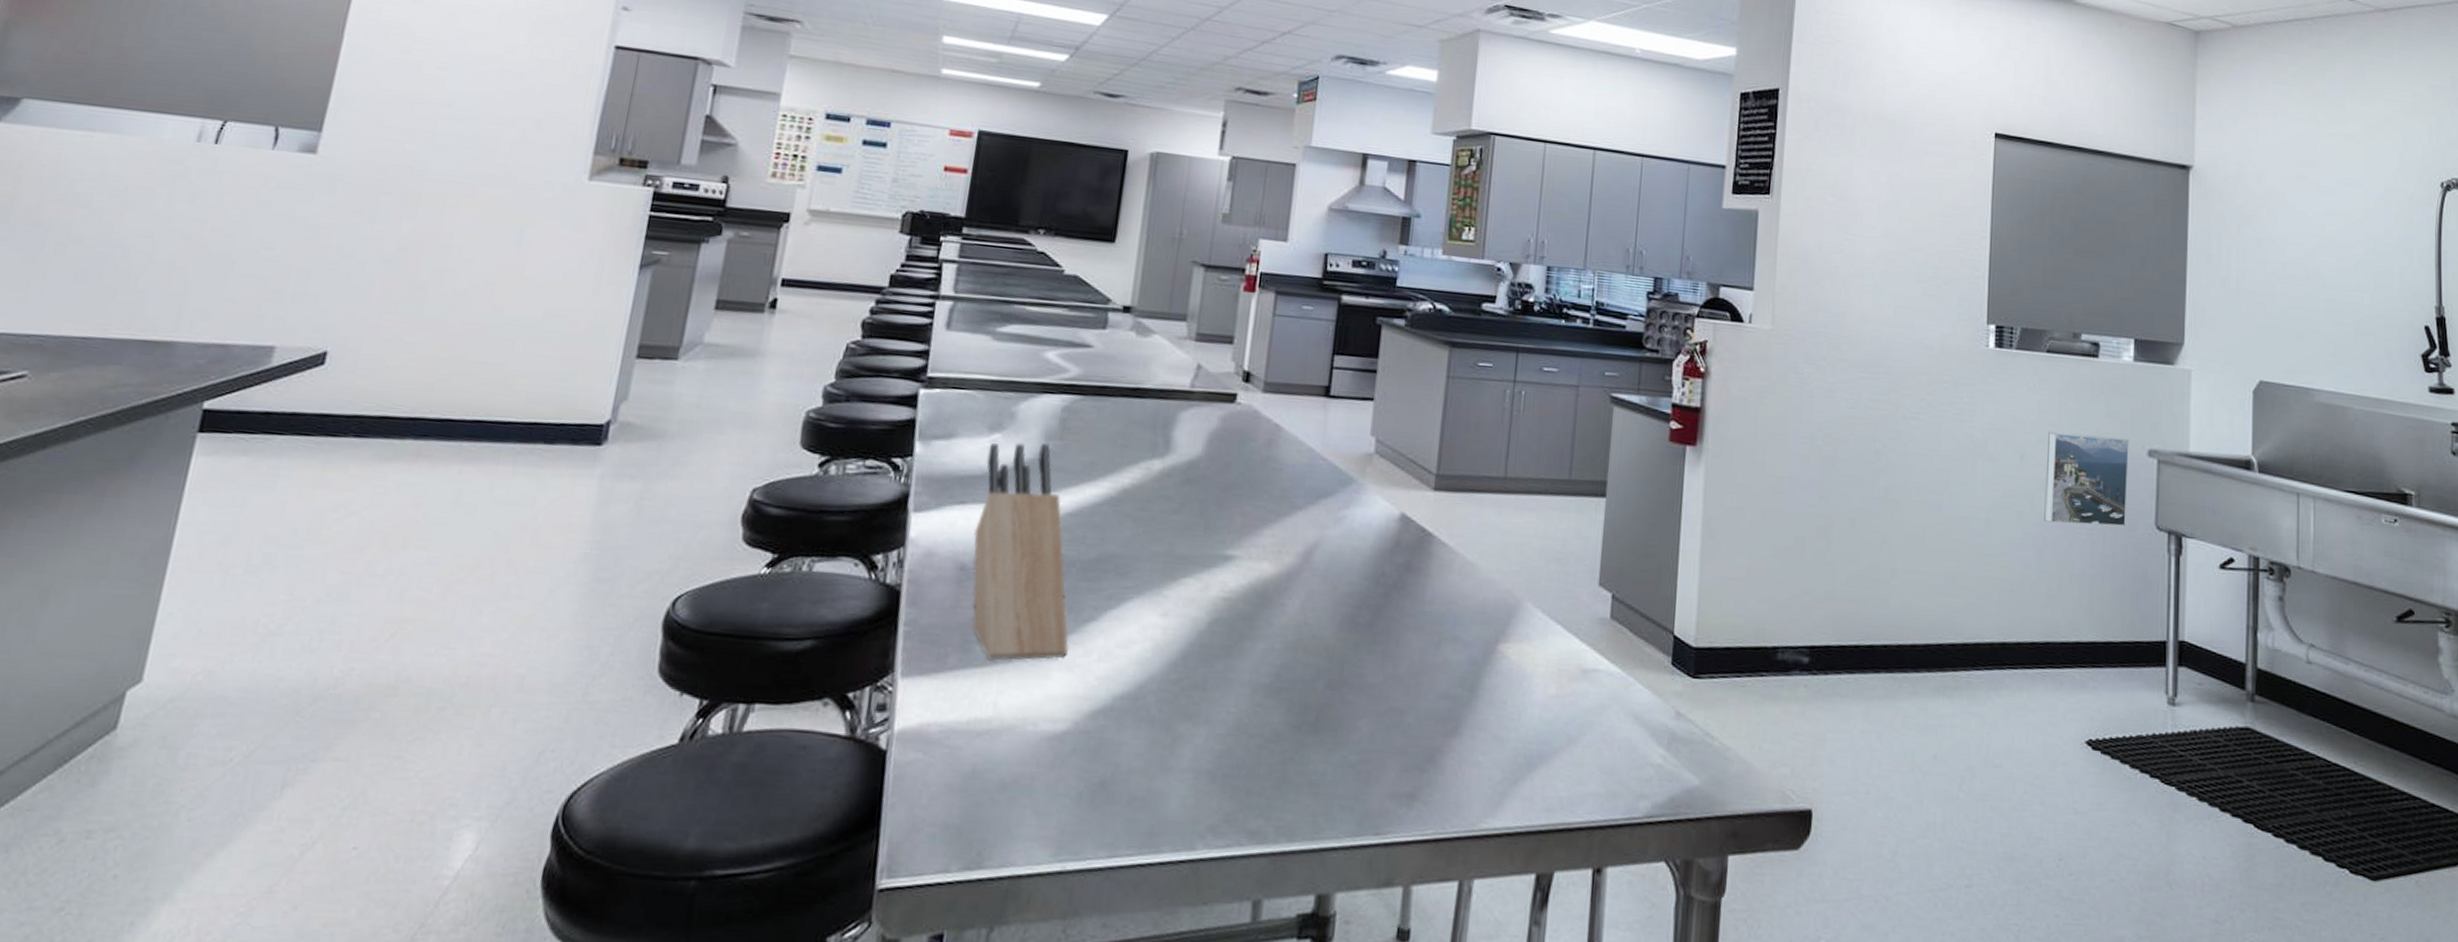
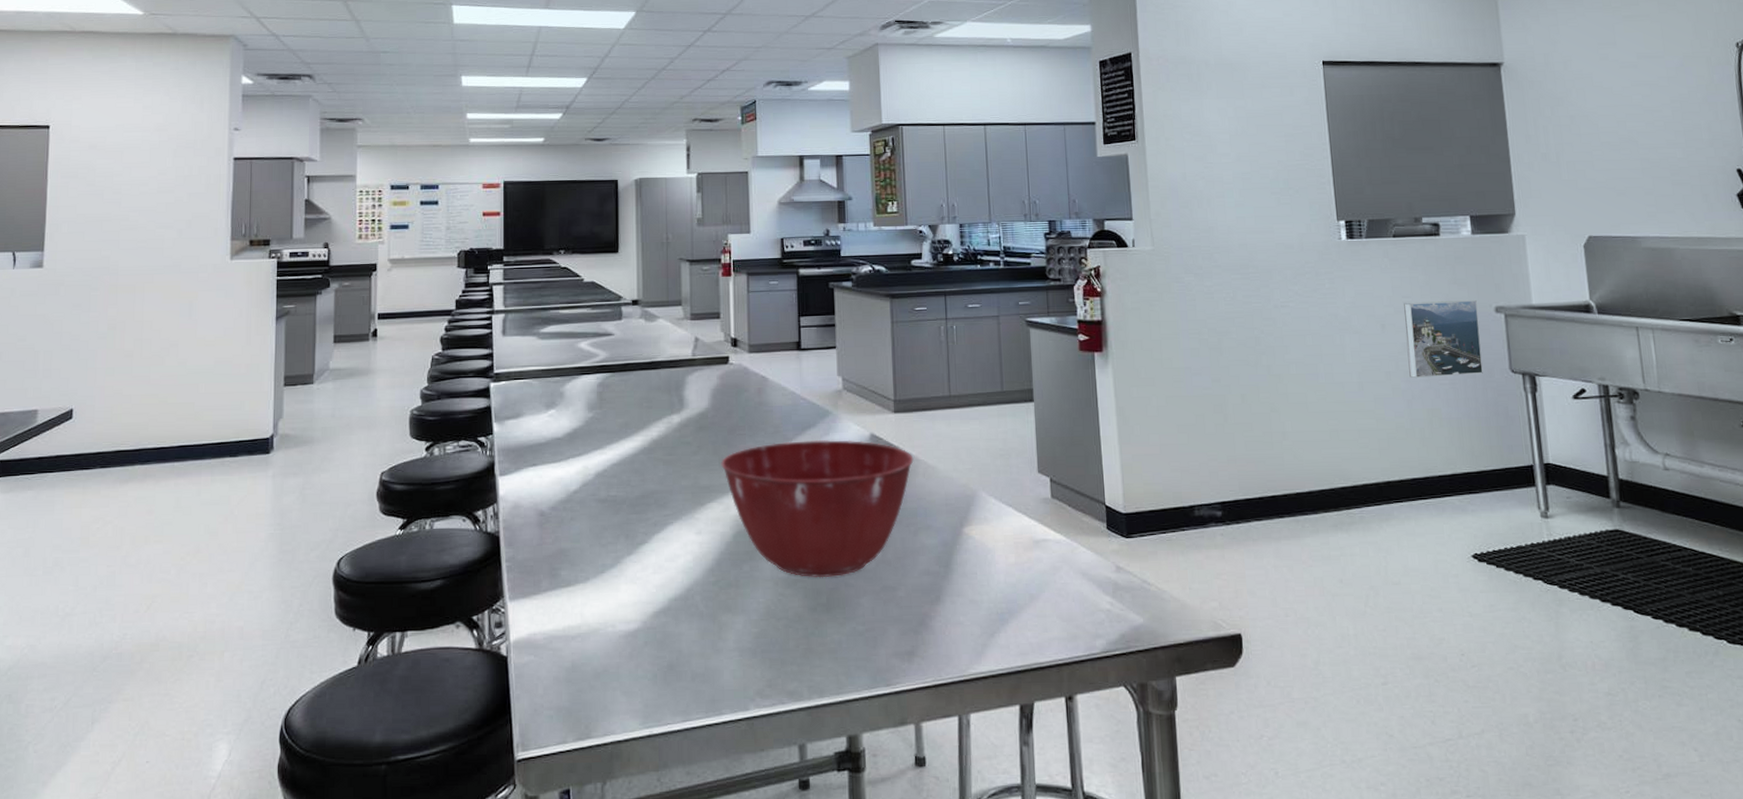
knife block: present [973,443,1069,661] -> none [547,413,630,581]
mixing bowl: none [1206,510,1450,690] -> present [721,440,914,578]

